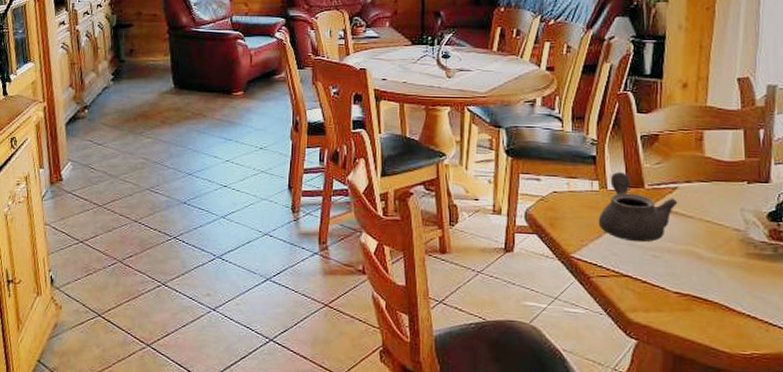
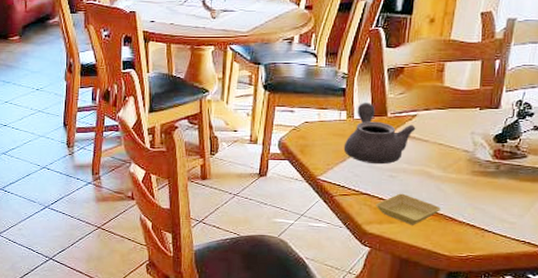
saucer: none [639,276,716,315] -> present [375,193,442,225]

